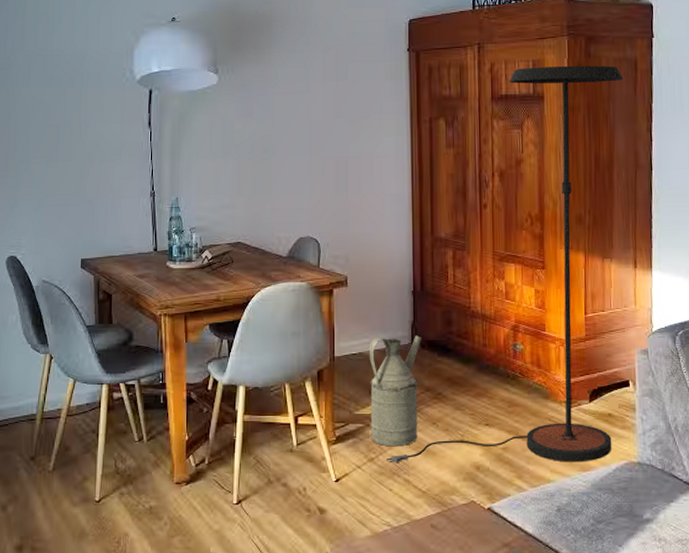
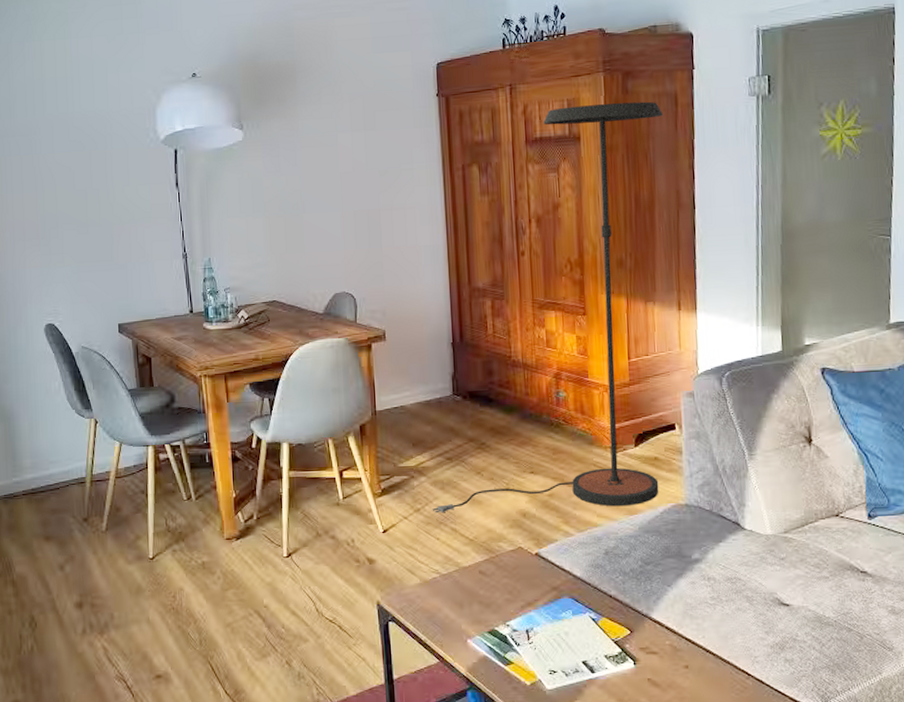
watering can: present [369,335,421,447] -> none [410,387,463,497]

